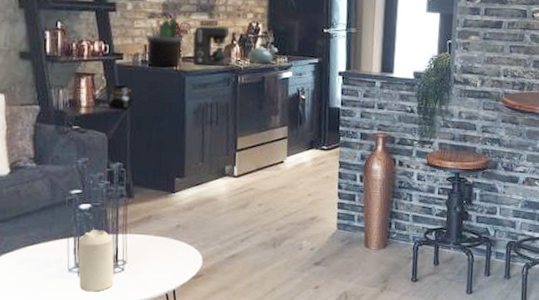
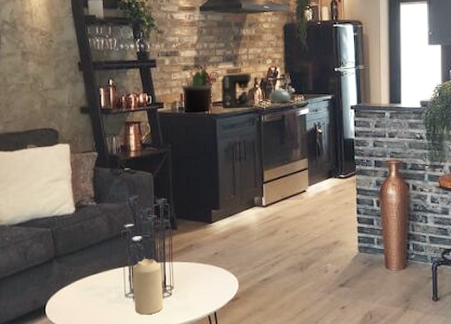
jar: present [107,85,133,110] -> none [151,130,173,152]

